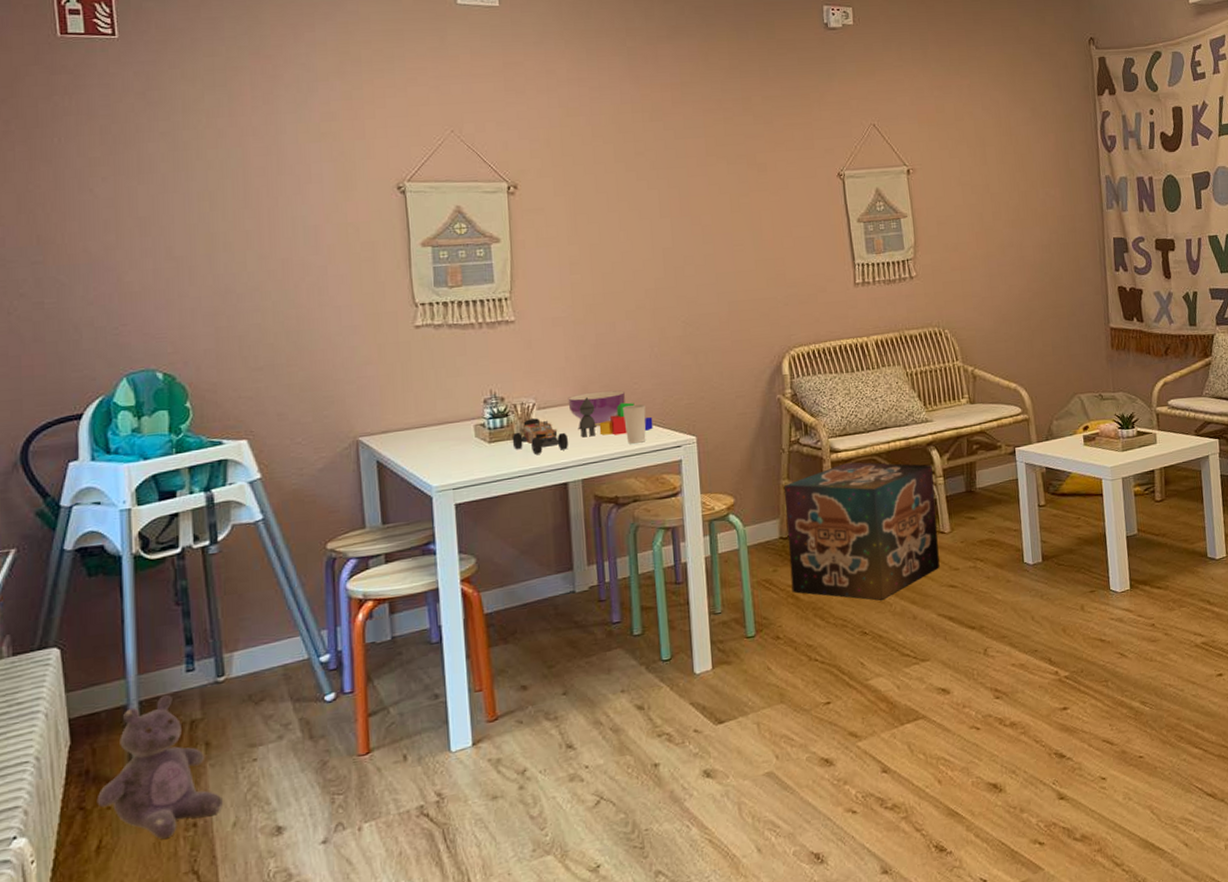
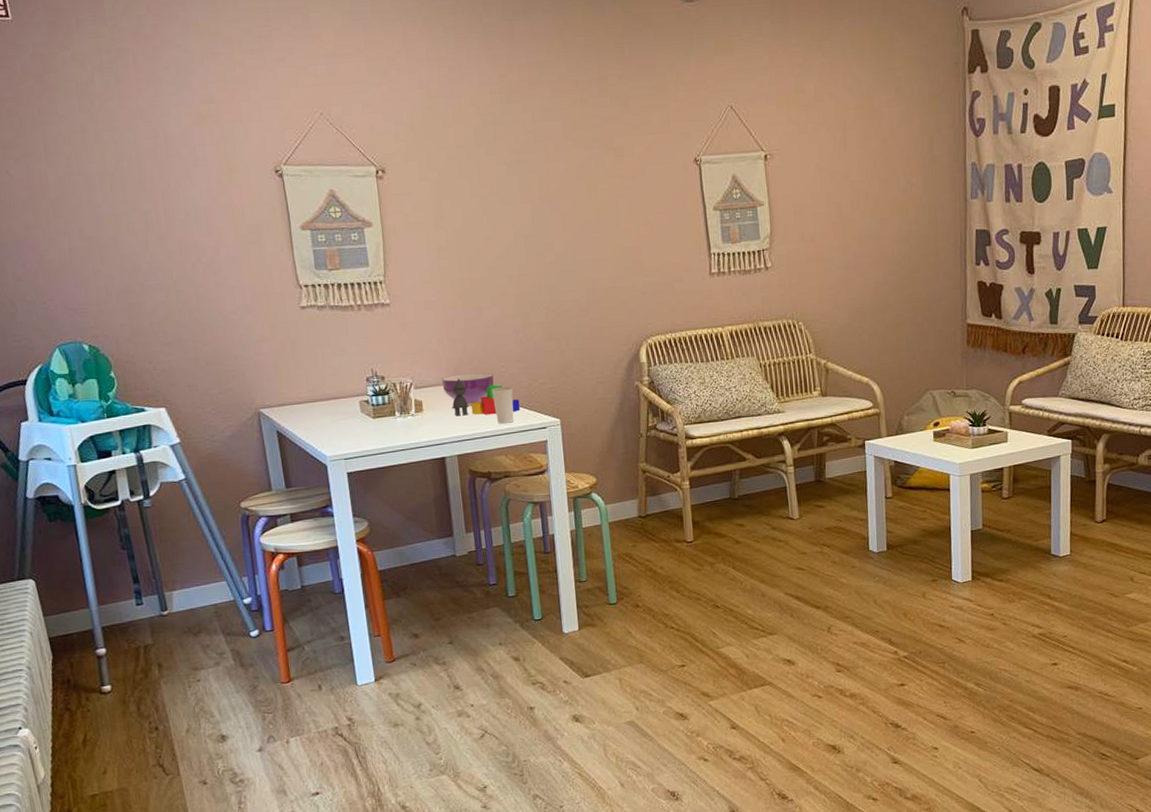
stuffed animal: present [96,695,224,840] -> none [78,623,178,738]
toy car: present [512,418,569,455] -> none [393,397,445,431]
toy box: present [784,462,940,601] -> none [643,449,788,578]

